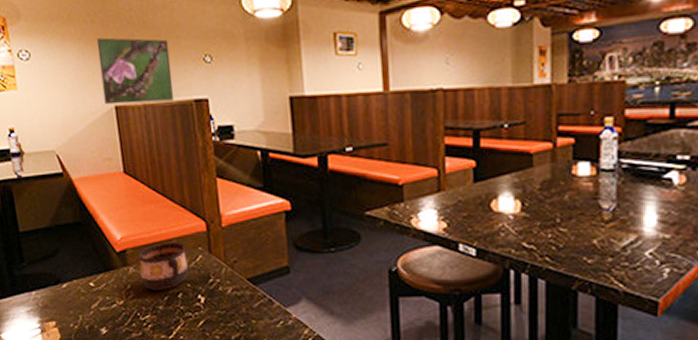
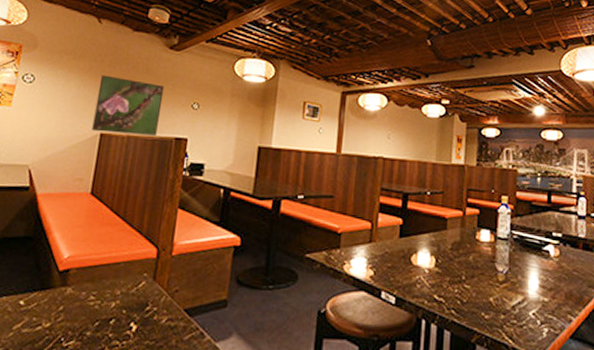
cup: present [138,242,188,290] -> none [75,265,131,315]

